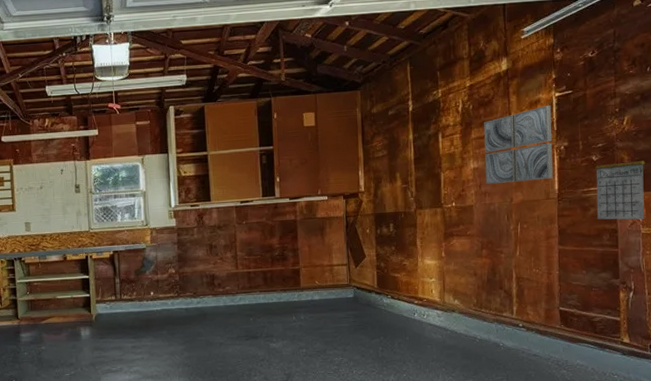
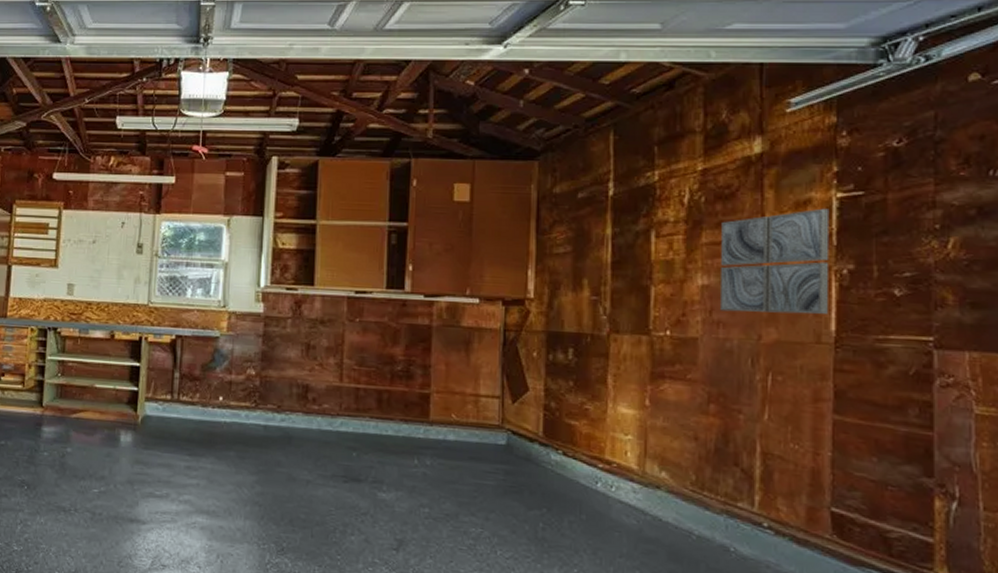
calendar: present [594,150,645,220] -> none [897,286,983,393]

